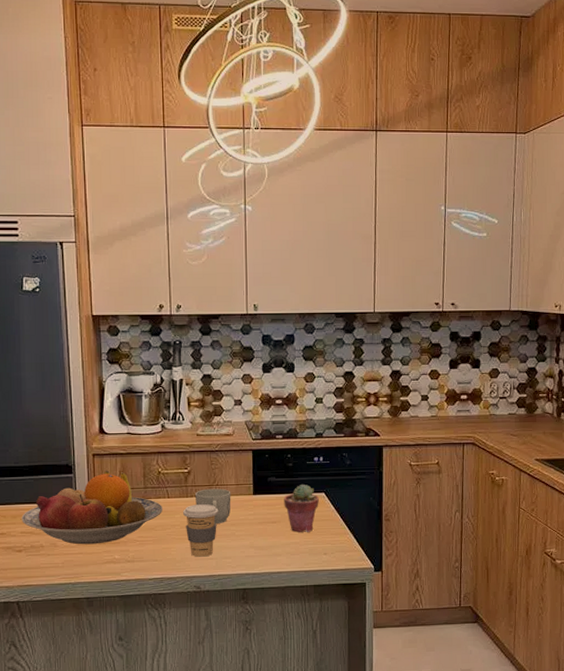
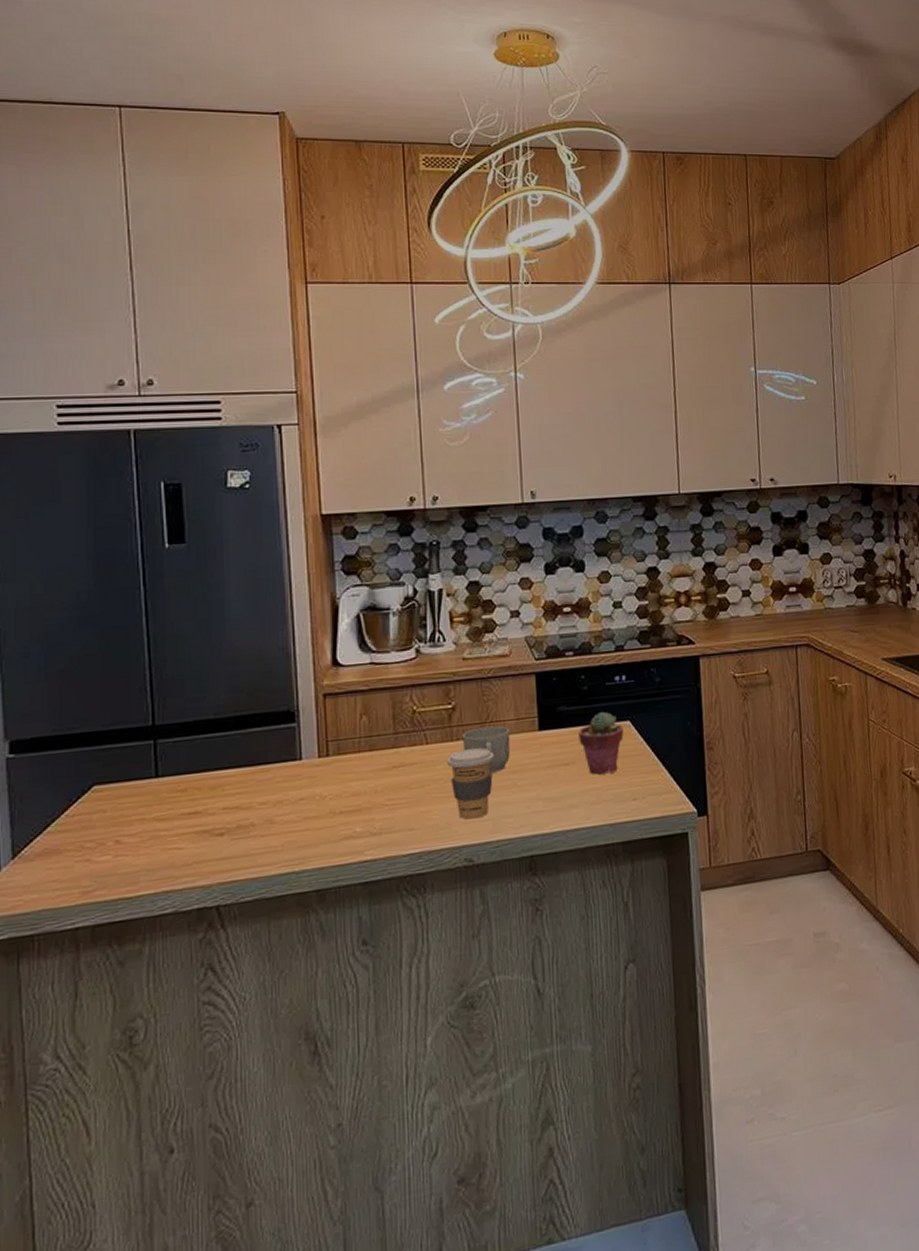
fruit bowl: present [21,470,163,545] -> none [223,714,421,818]

